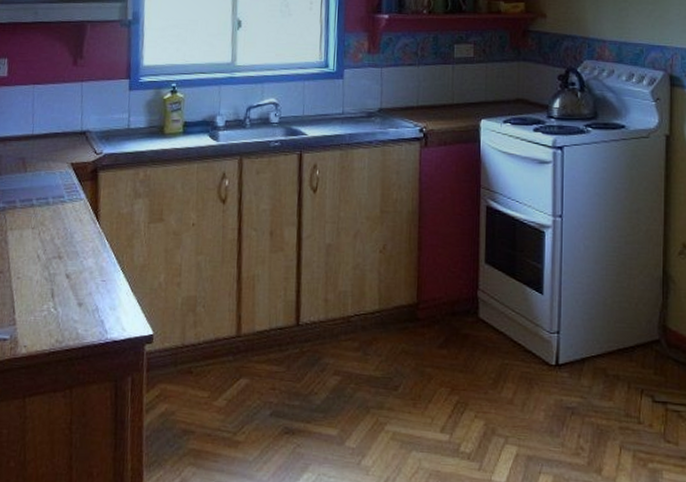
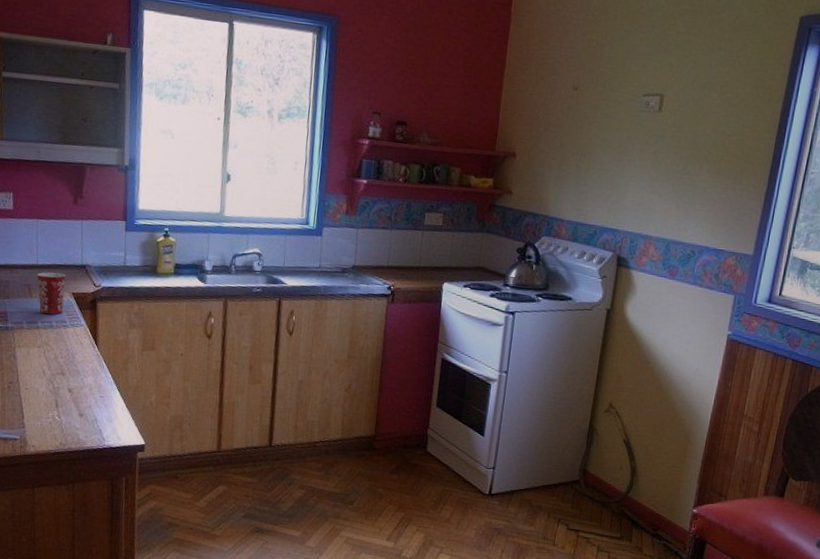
mug: none [32,141,65,190] -> present [36,272,66,315]

